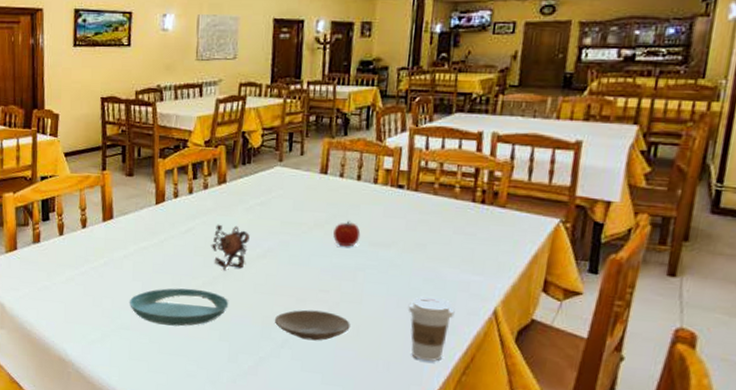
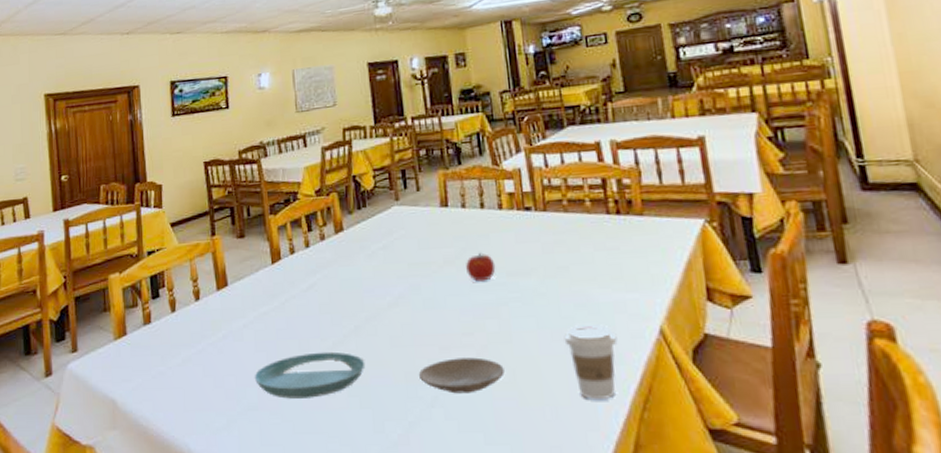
teapot: present [211,224,250,271] -> none [336,275,377,327]

